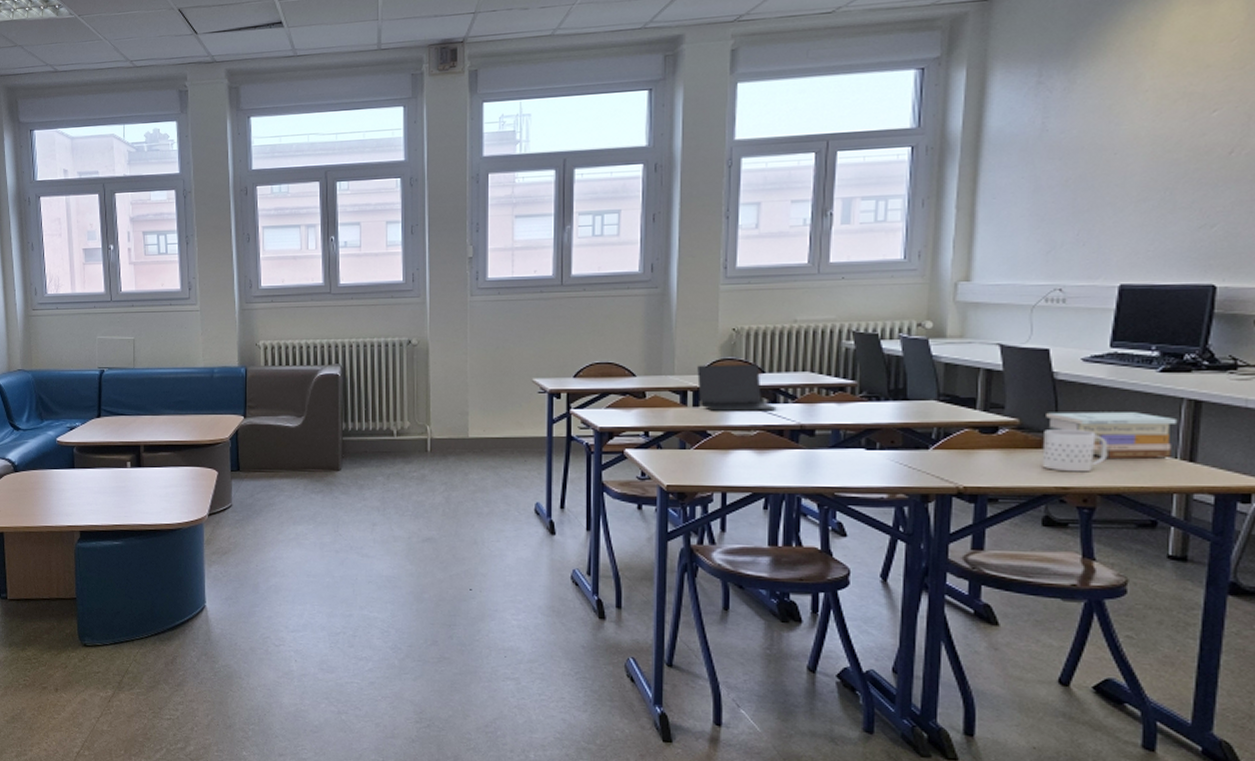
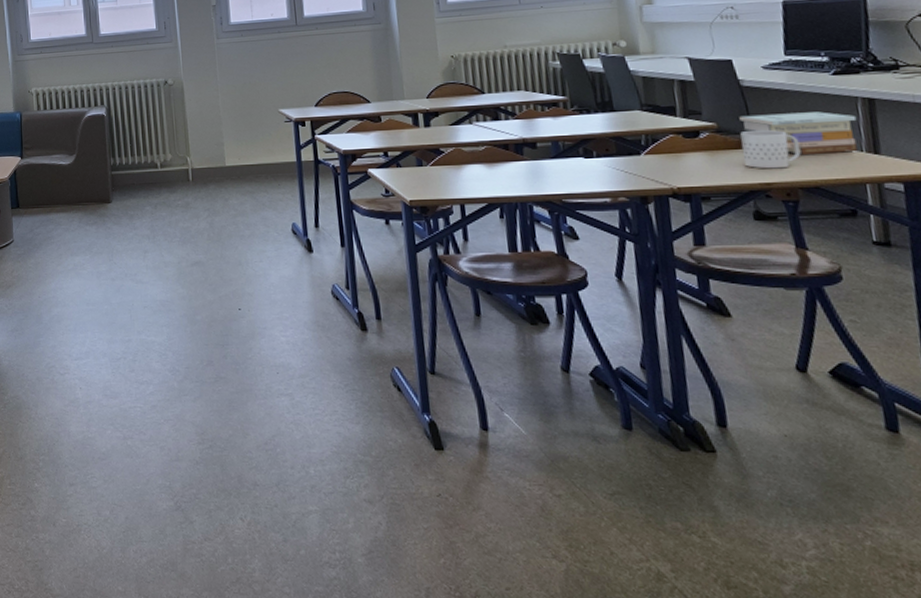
laptop: present [697,364,777,411] -> none [424,86,500,130]

